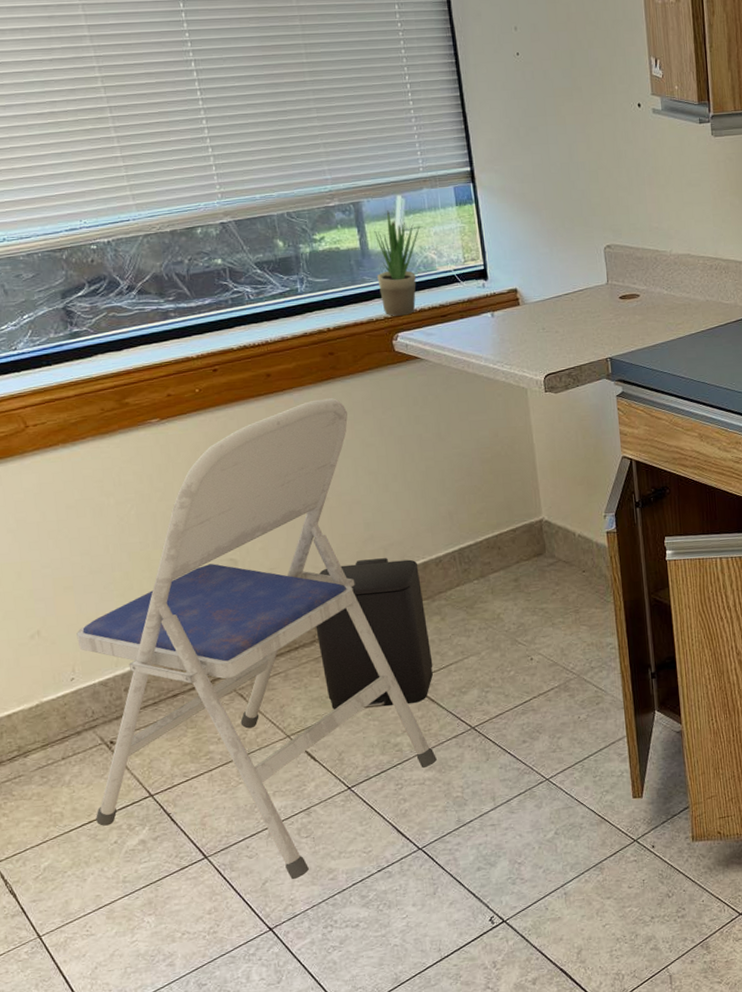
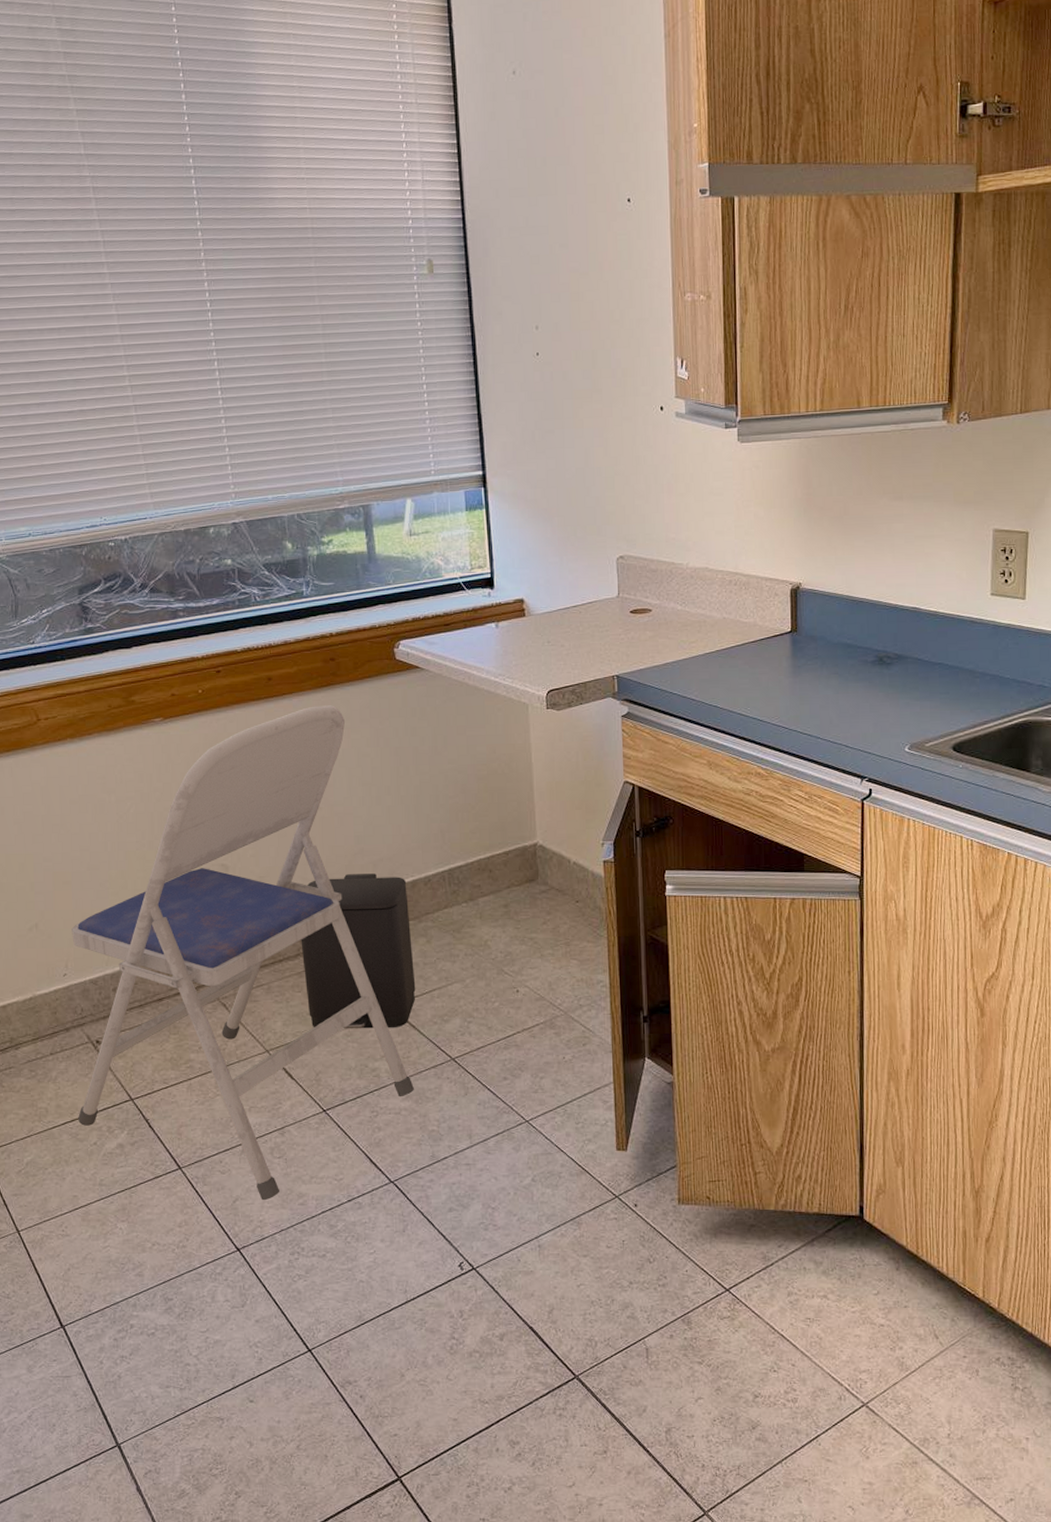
potted plant: present [374,210,420,316] -> none [382,514,428,623]

